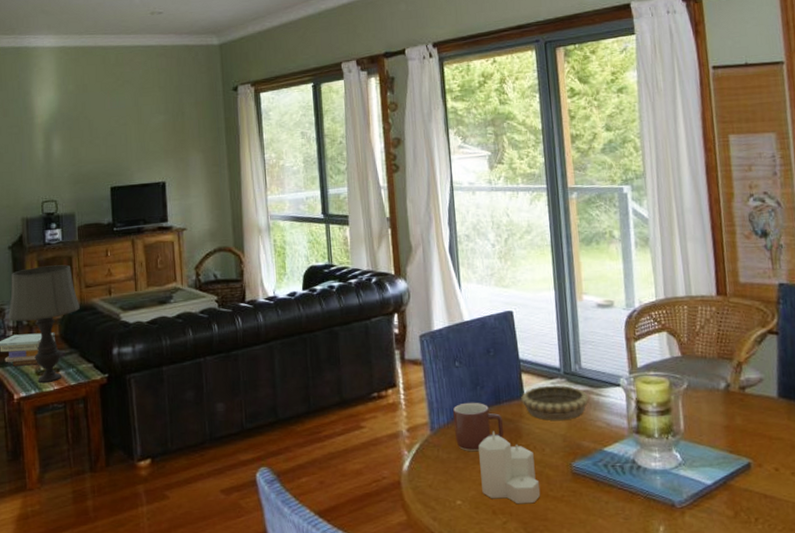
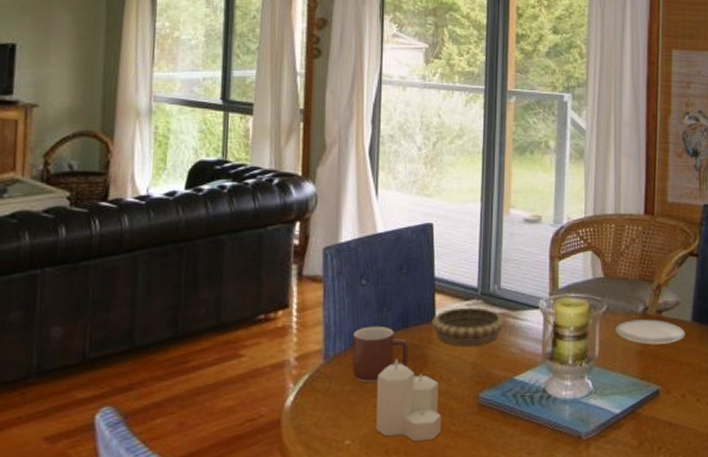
plate: none [698,395,773,421] -> present [615,319,685,346]

